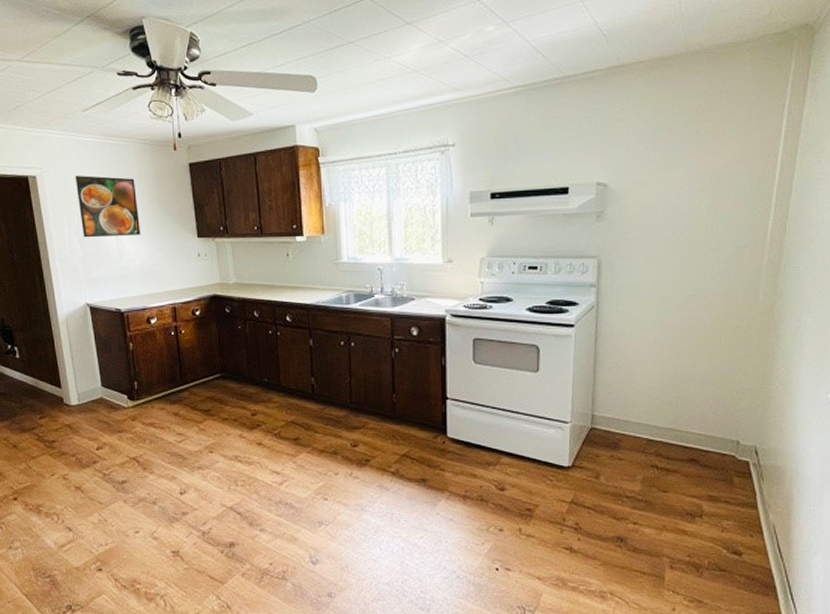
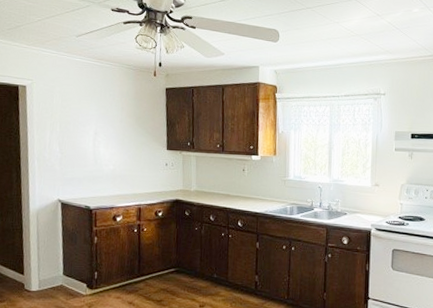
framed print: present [75,175,140,238] -> none [62,88,117,144]

